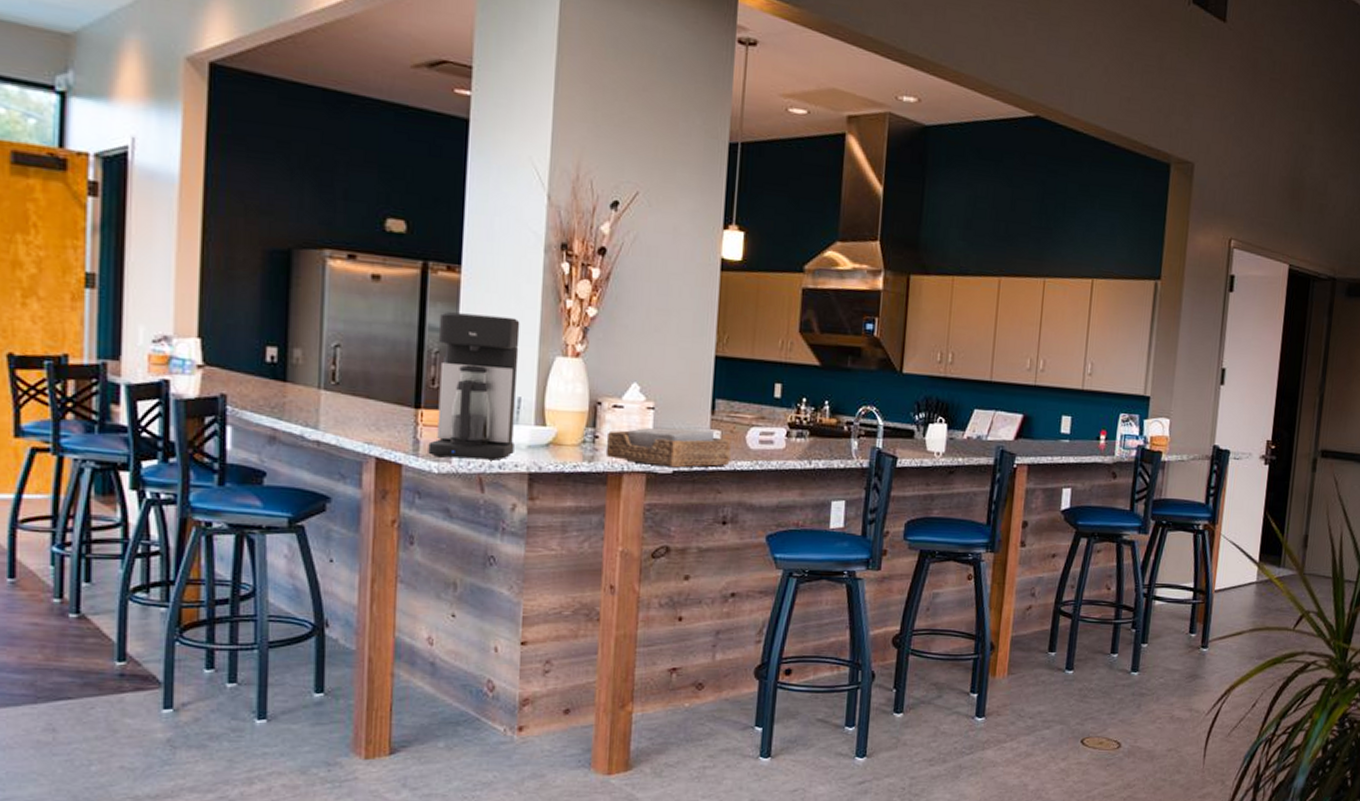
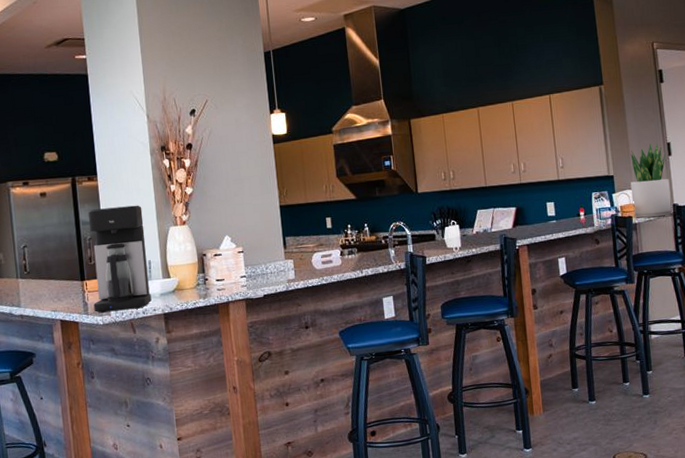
napkin holder: present [605,427,731,468] -> none [213,261,304,294]
planter: none [1165,364,1217,459] -> present [630,143,672,218]

